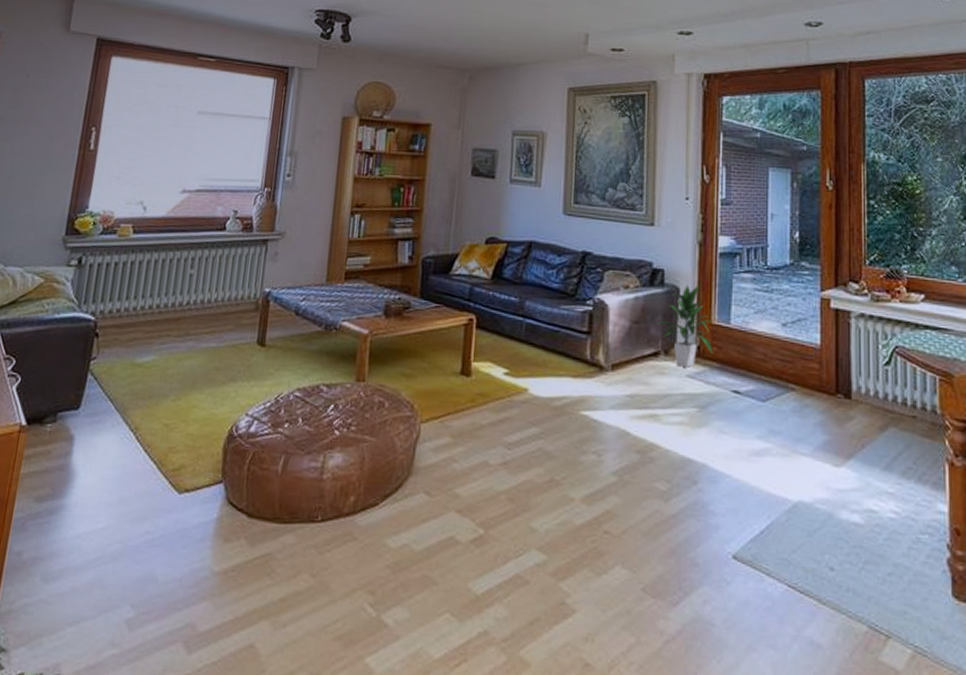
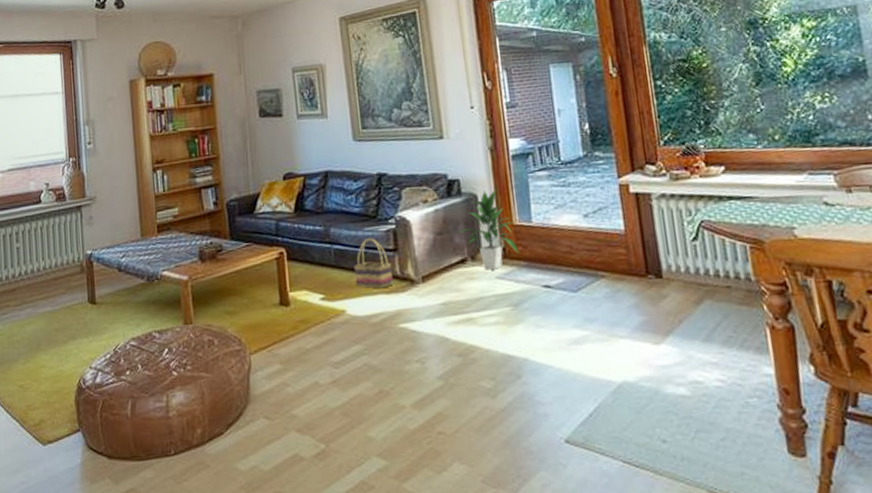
basket: none [542,317,583,371] -> present [353,238,394,289]

